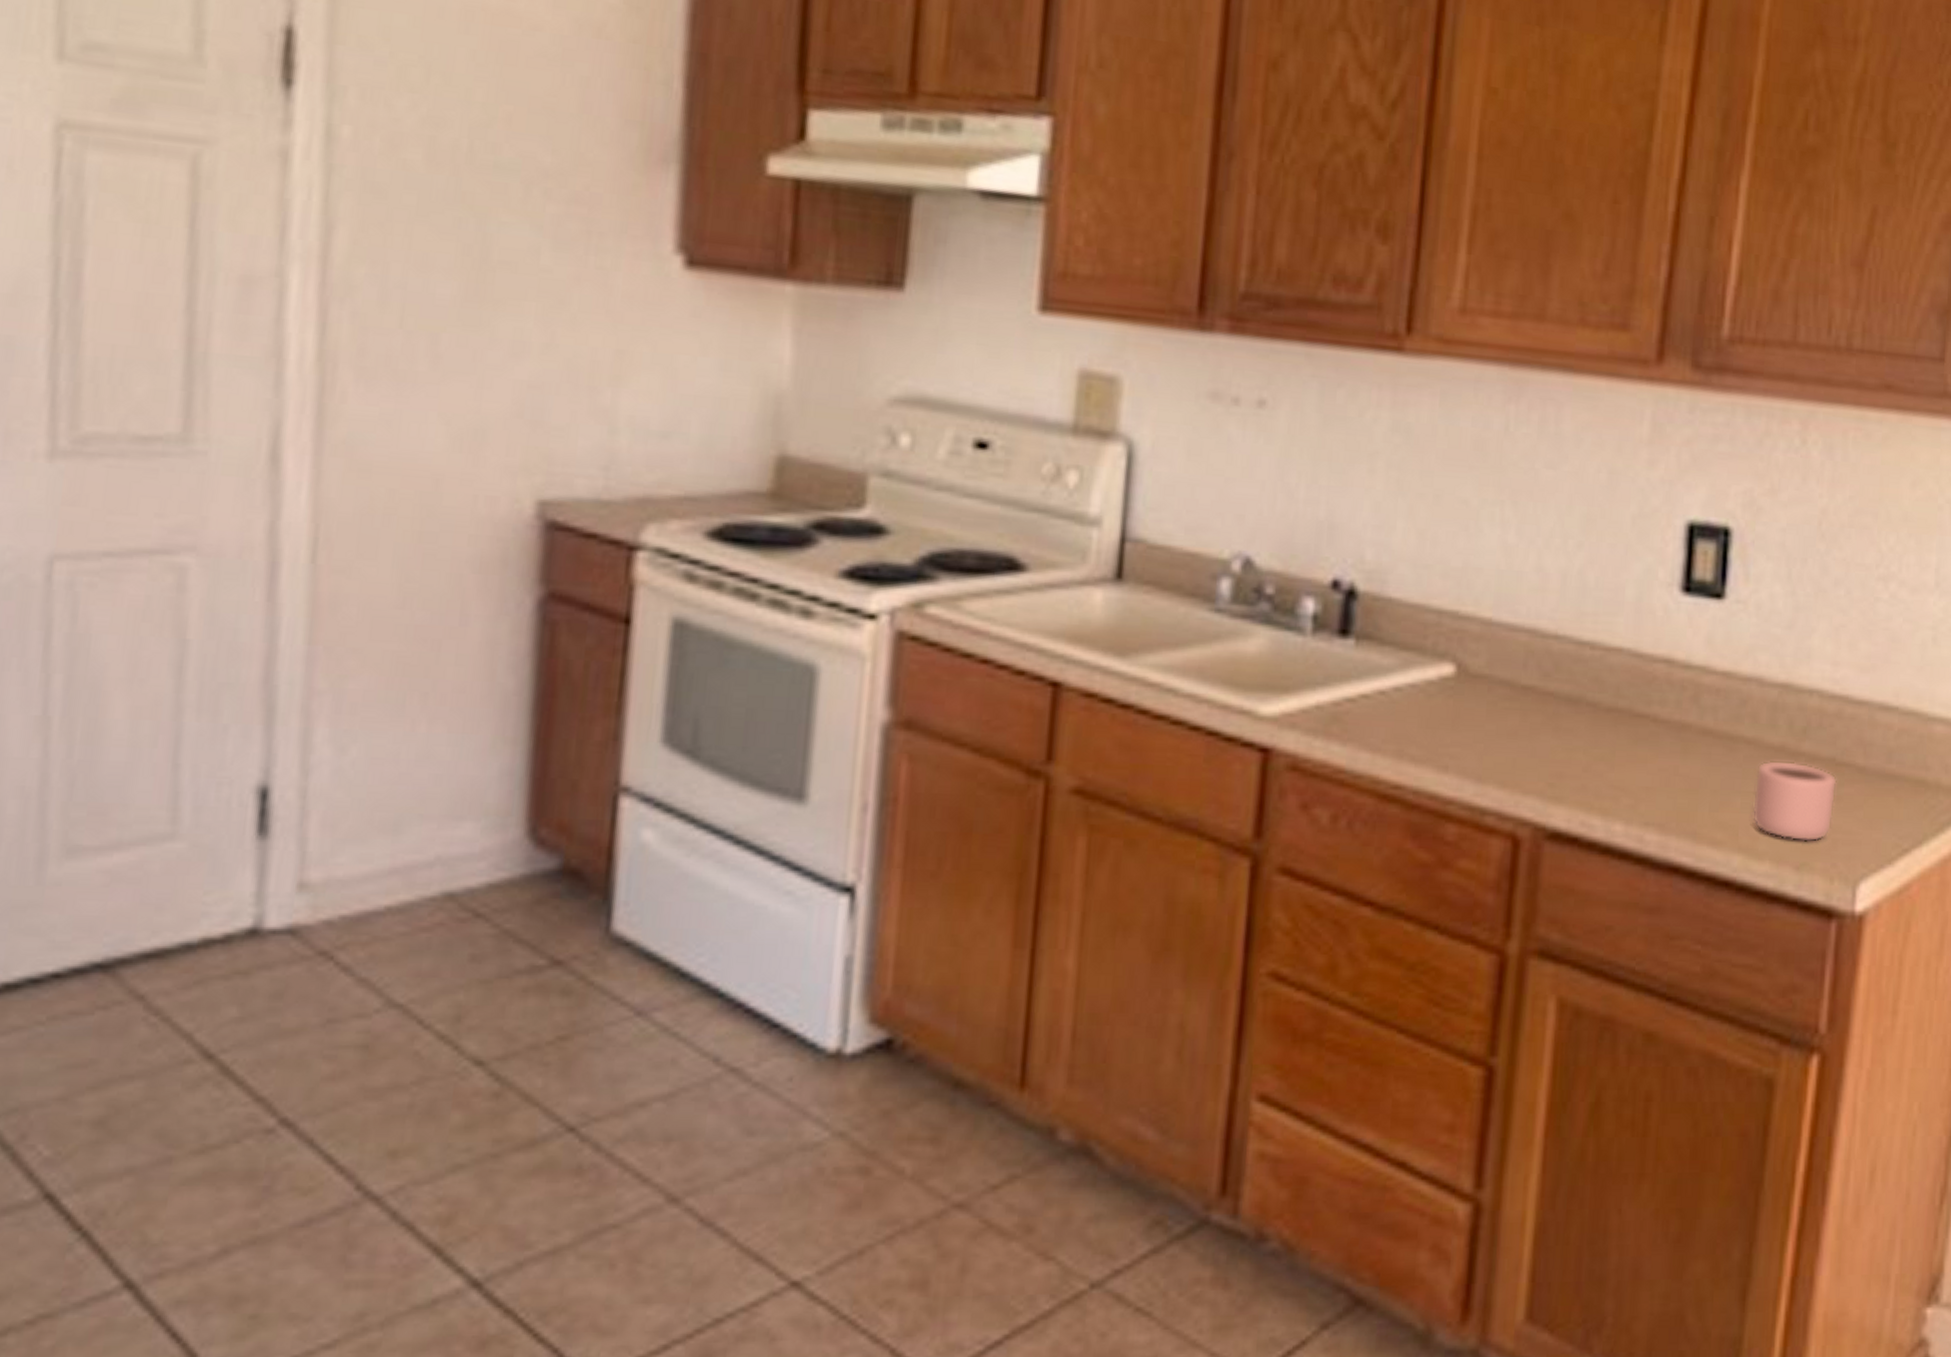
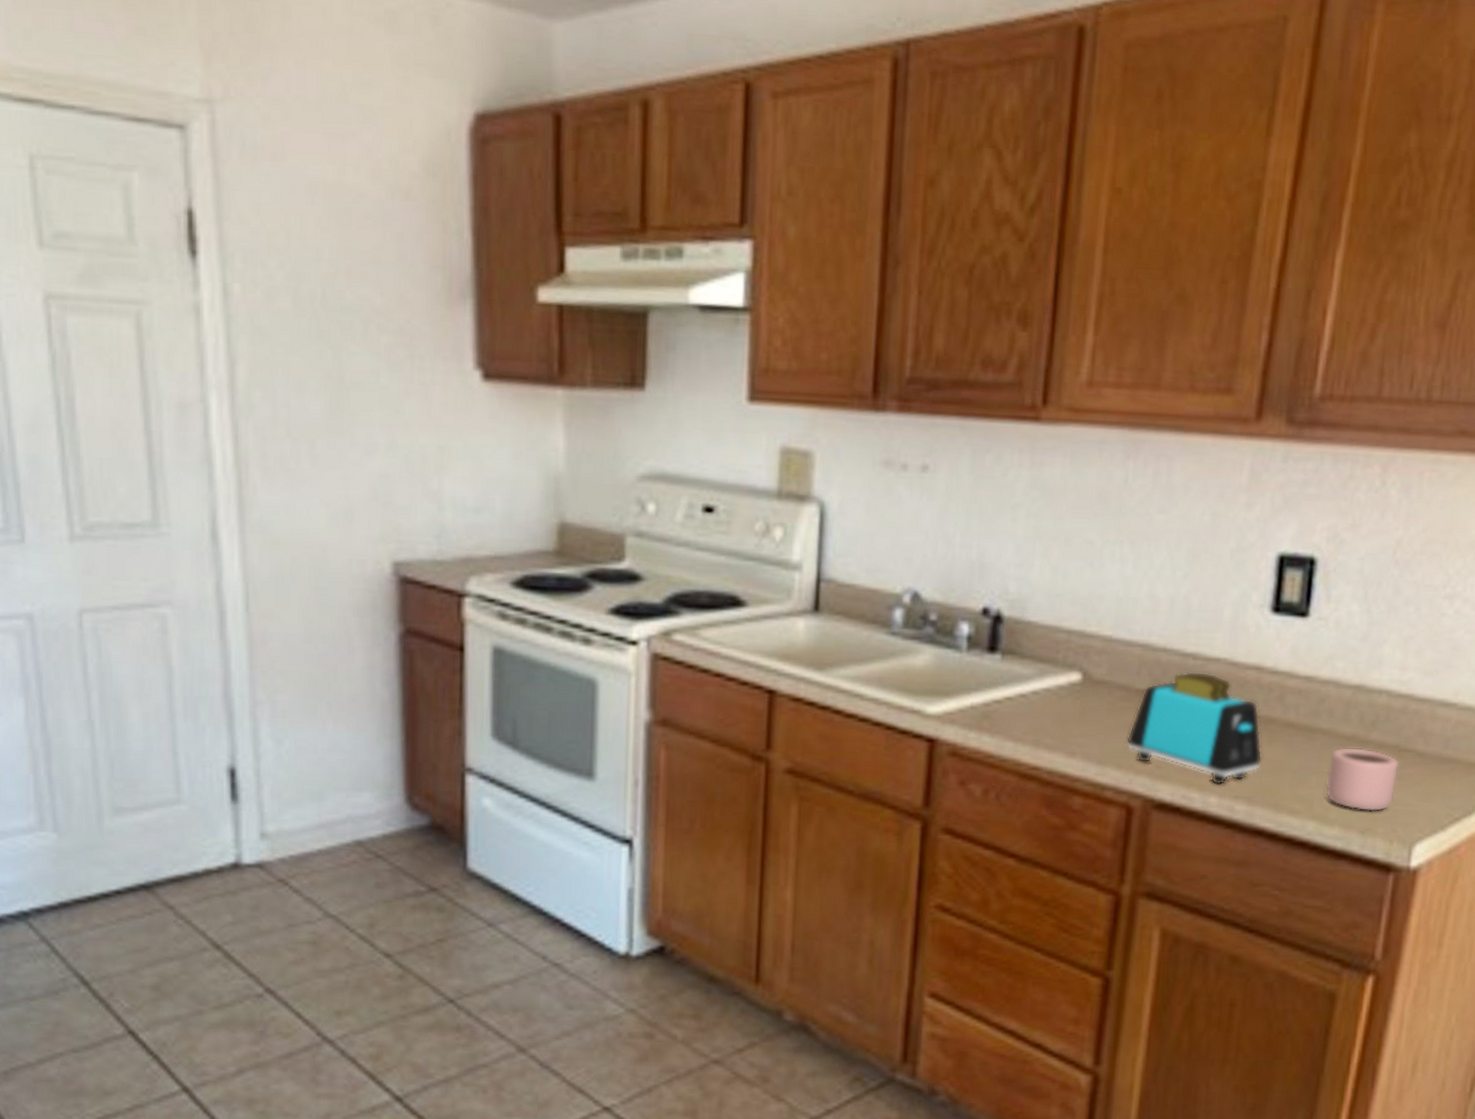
toaster: none [1511,663,1676,809] -> present [1126,671,1263,785]

